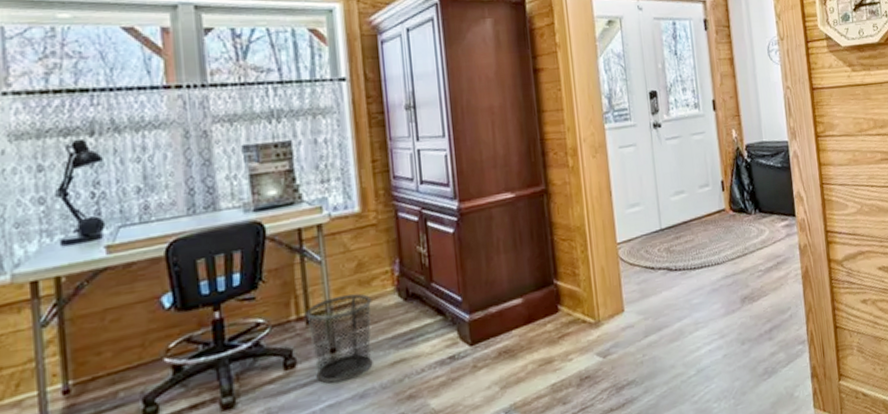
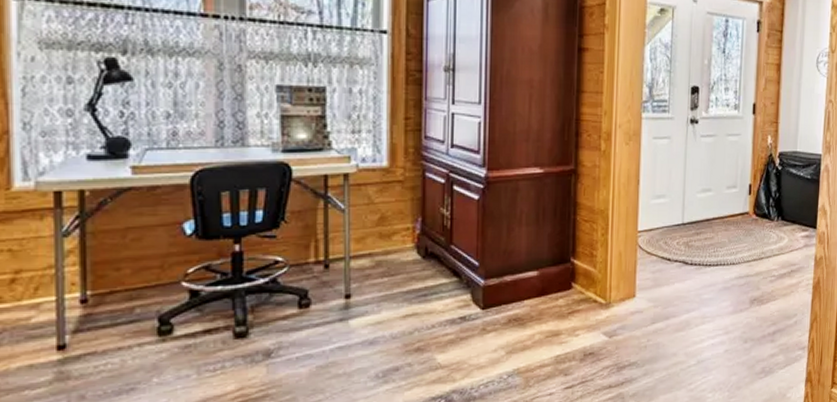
waste bin: present [306,294,373,383] -> none [325,246,391,327]

